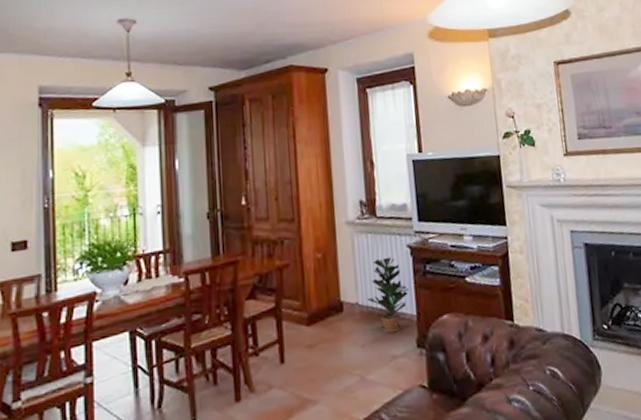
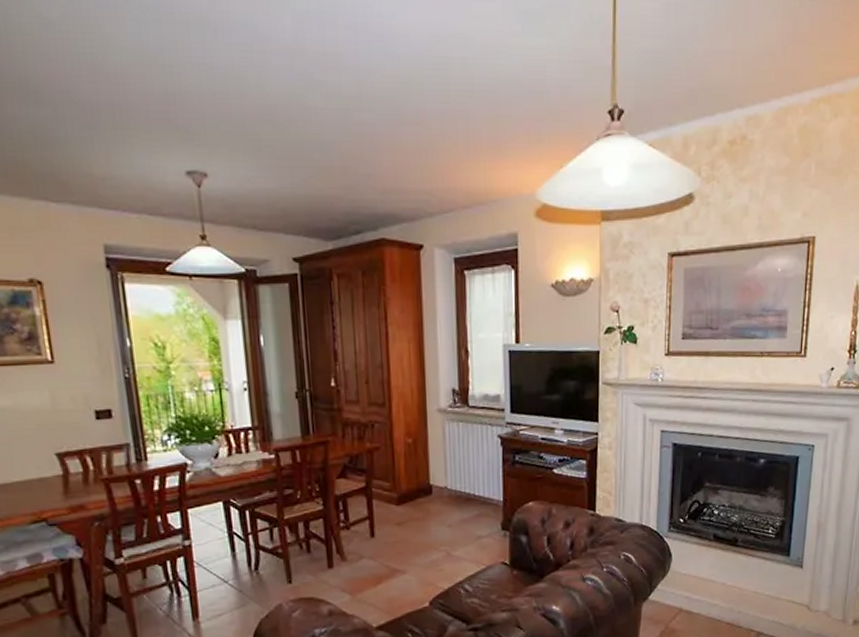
potted plant: present [367,257,410,333] -> none [455,446,498,516]

